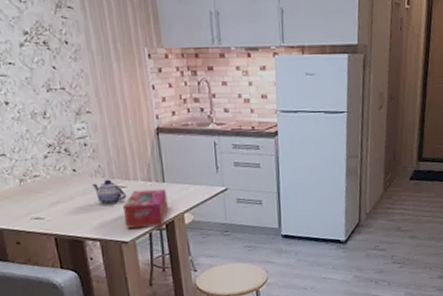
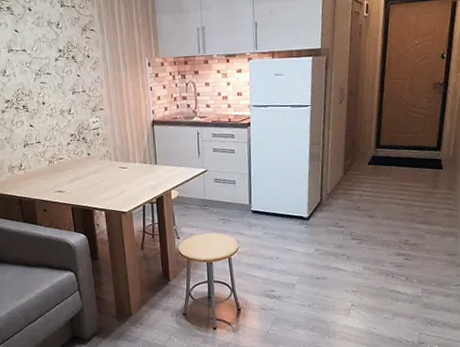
teapot: present [92,179,127,205] -> none [101,161,127,182]
tissue box: present [123,188,169,229] -> none [124,169,159,202]

